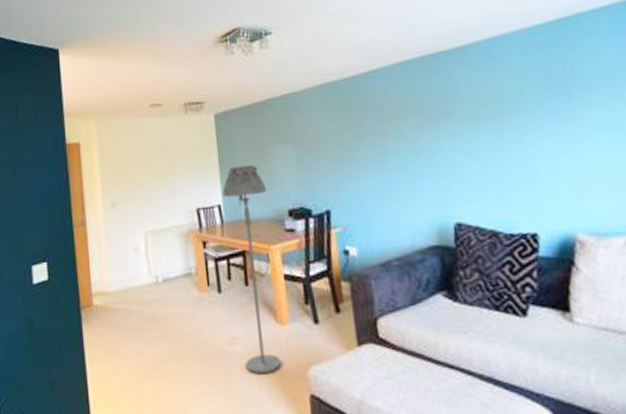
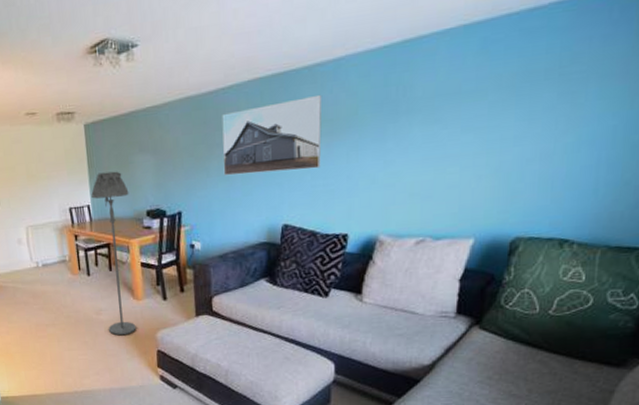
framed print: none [368,75,491,167] -> present [222,94,322,176]

